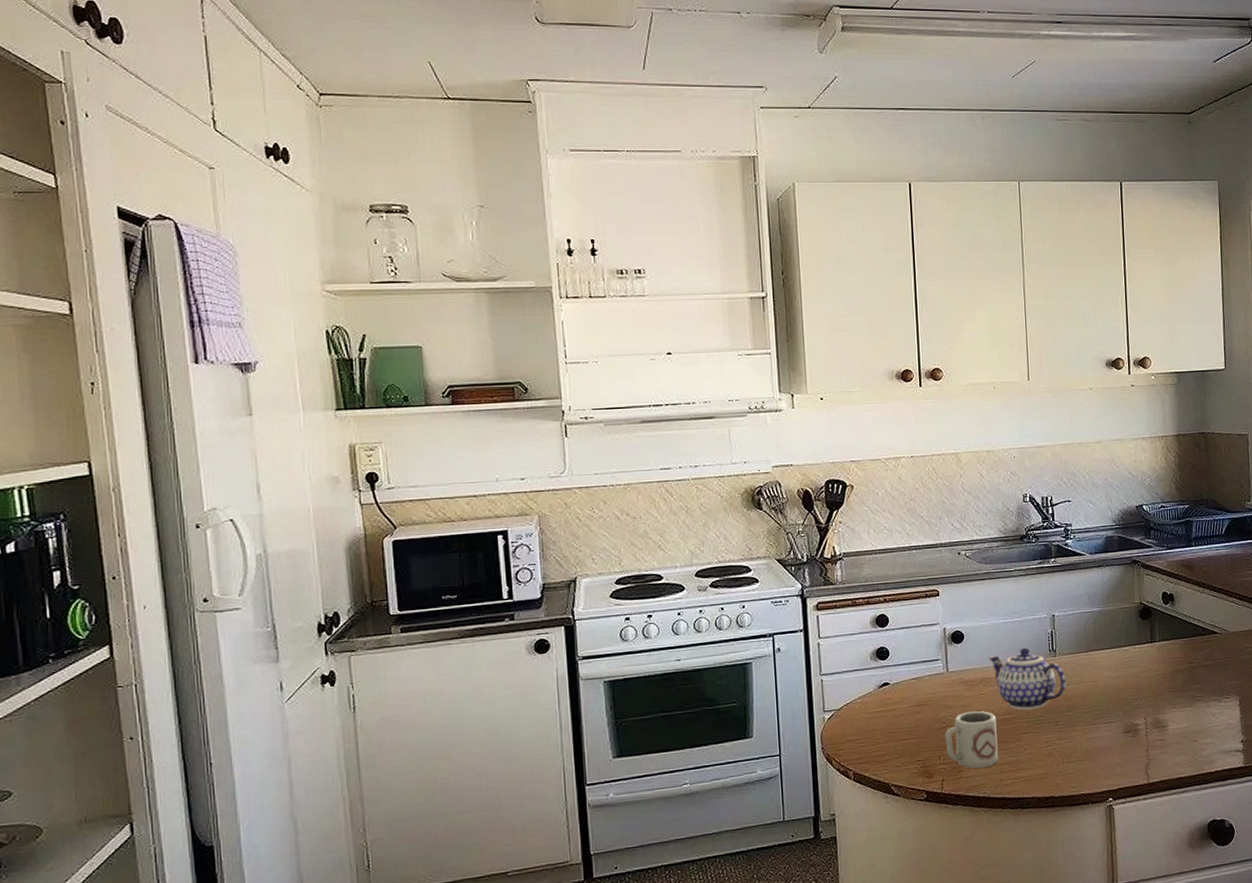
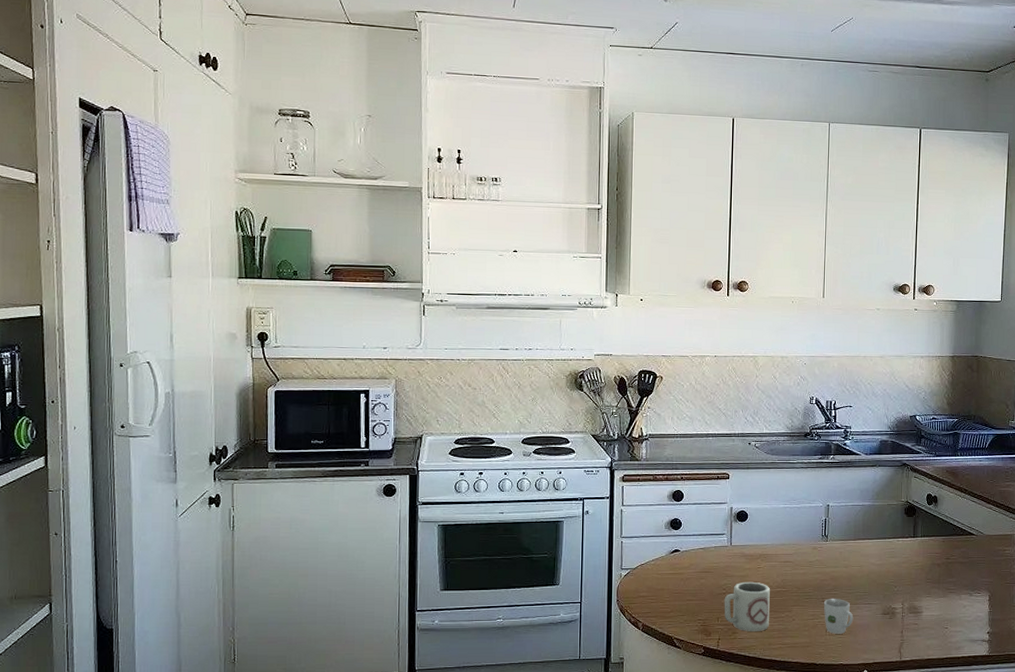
teapot: present [989,647,1067,710] -> none [768,531,835,586]
cup: none [1057,720,1093,761] -> present [823,599,854,634]

